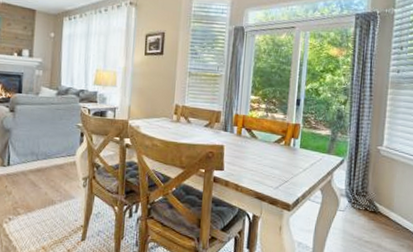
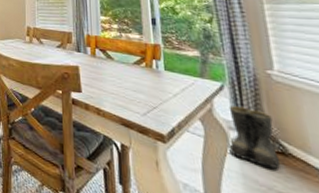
boots: none [337,177,373,224] -> present [228,106,280,169]

